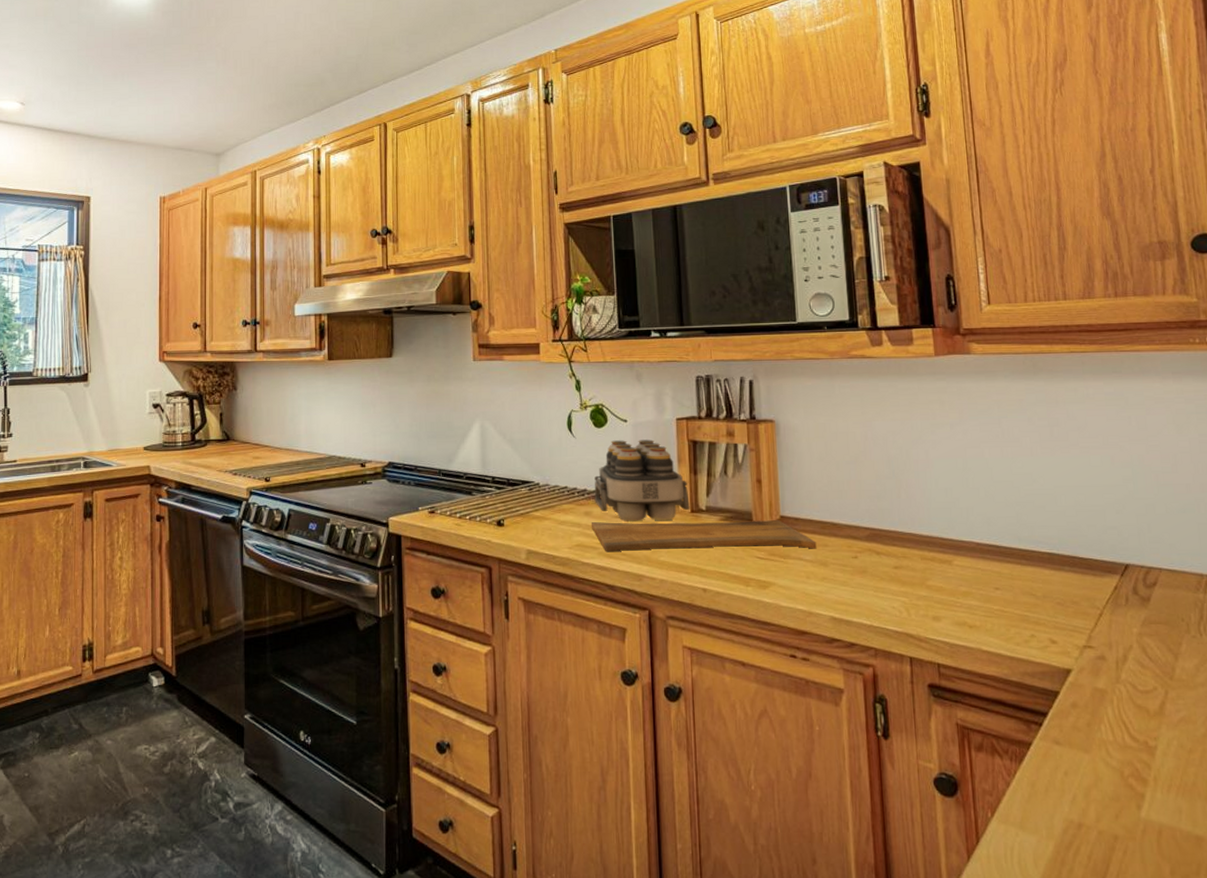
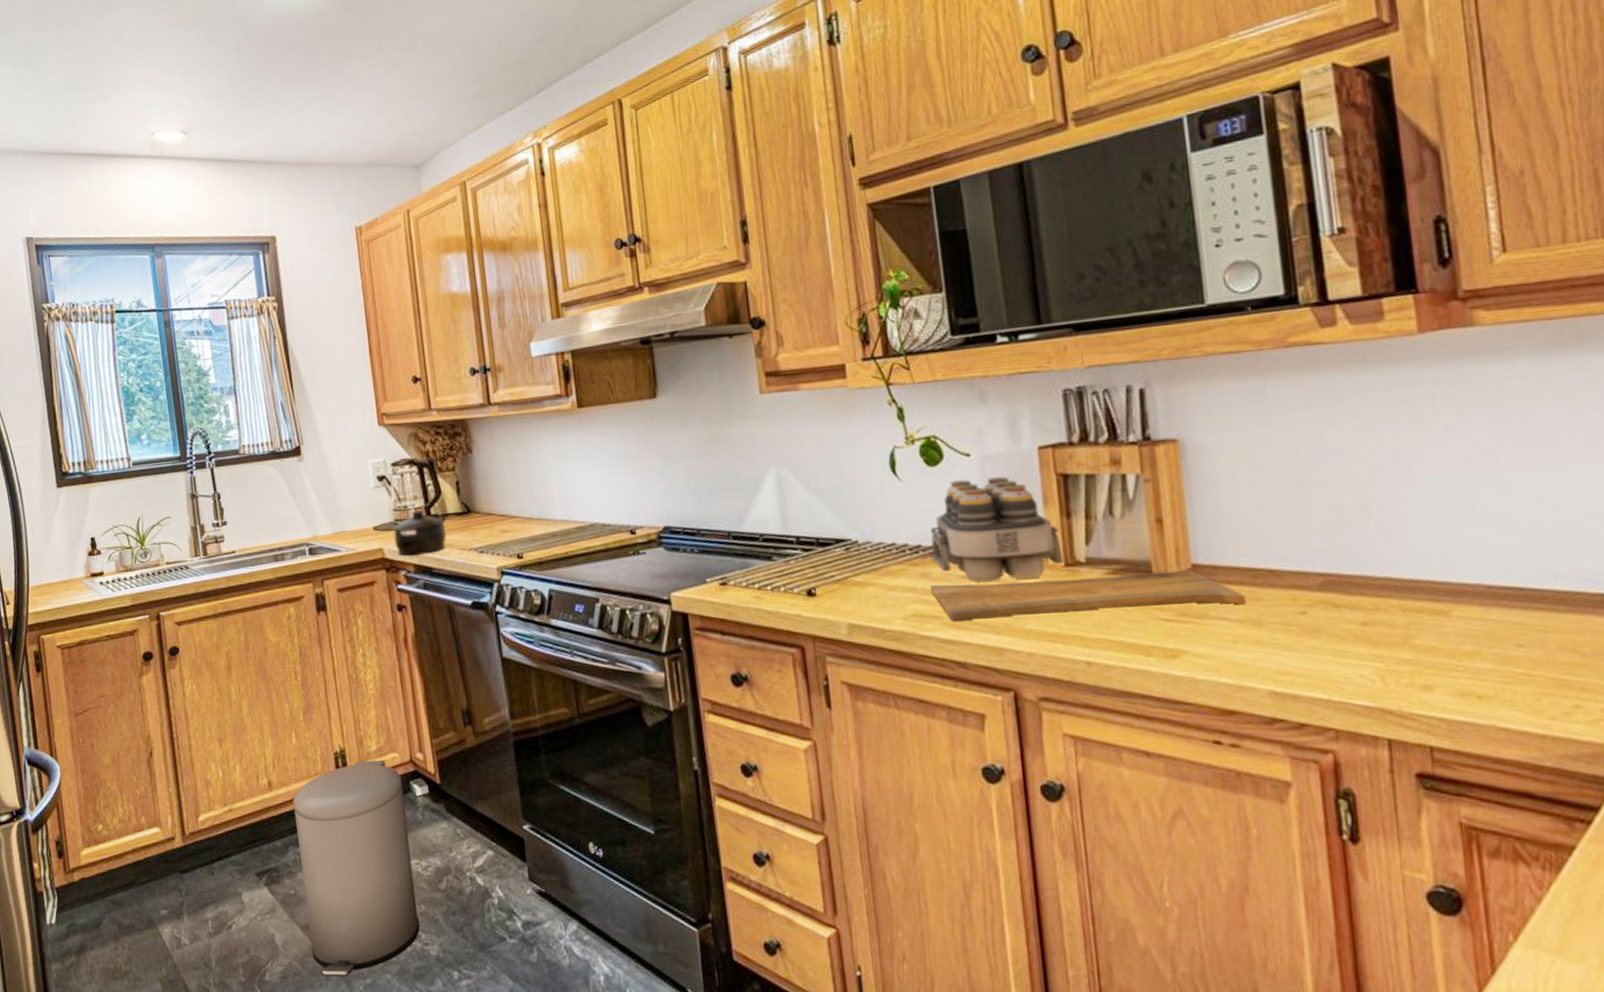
pedal bin: none [37,653,142,855] -> present [293,759,420,976]
saucepan: none [161,435,206,474] -> present [393,510,446,556]

